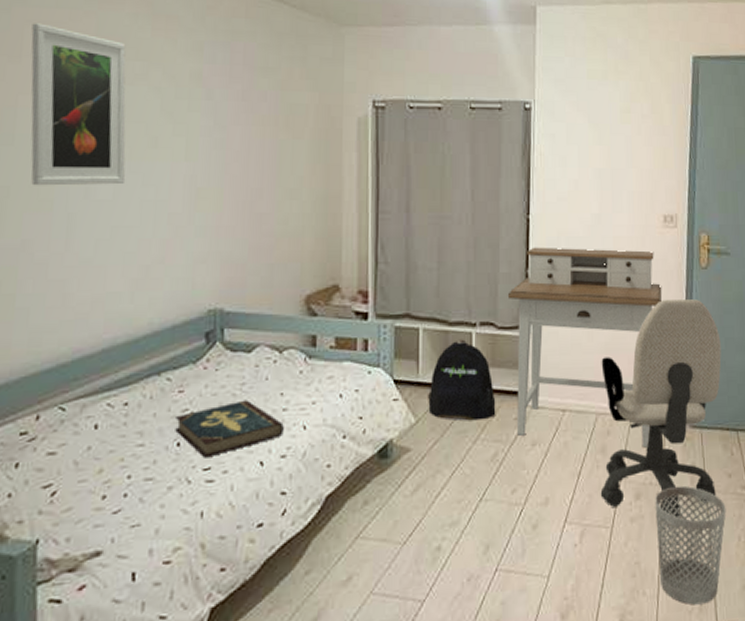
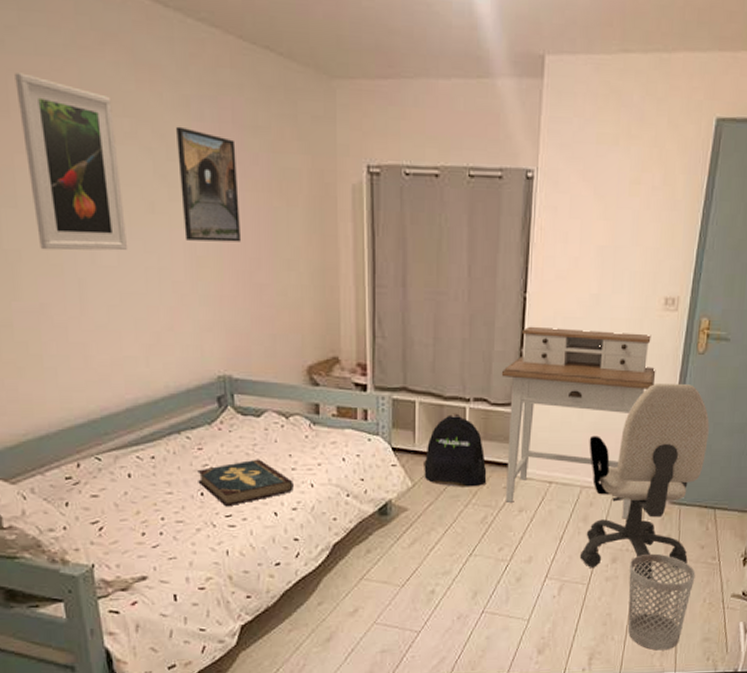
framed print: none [186,68,245,174] -> present [176,126,242,242]

